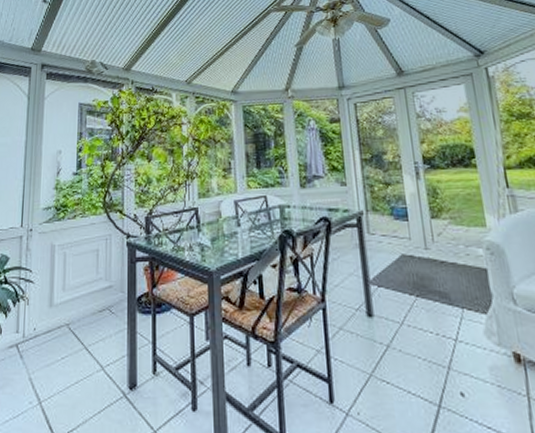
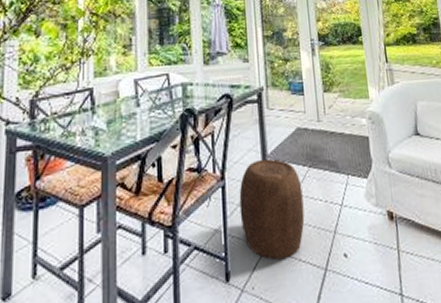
stool: none [340,284,414,388] -> present [239,158,305,260]

